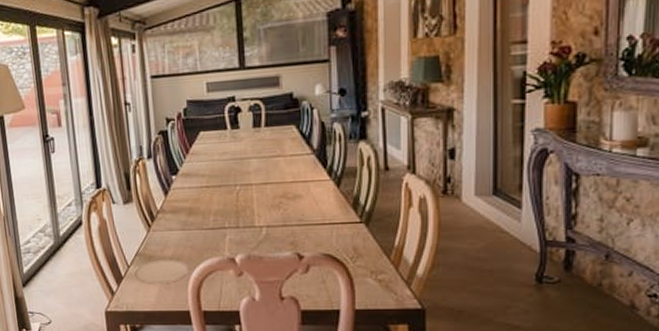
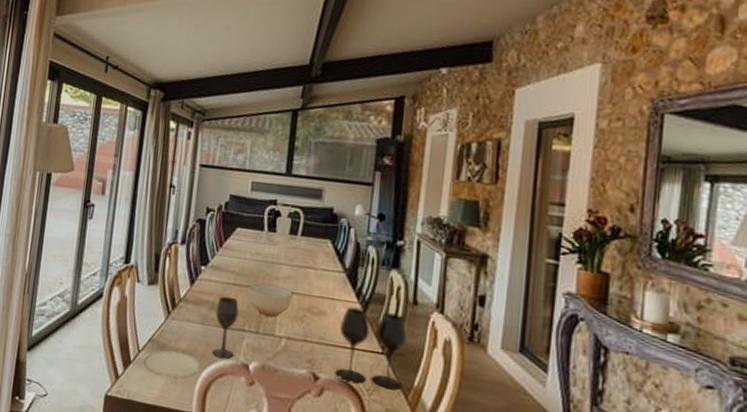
wine glass: none [193,199,219,258] -> present [212,296,239,359]
bowl: none [222,179,266,210] -> present [249,283,293,317]
wine glass: none [317,182,384,255] -> present [335,307,408,391]

